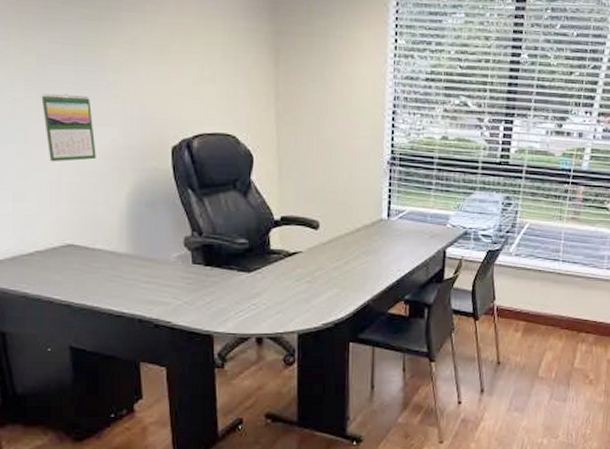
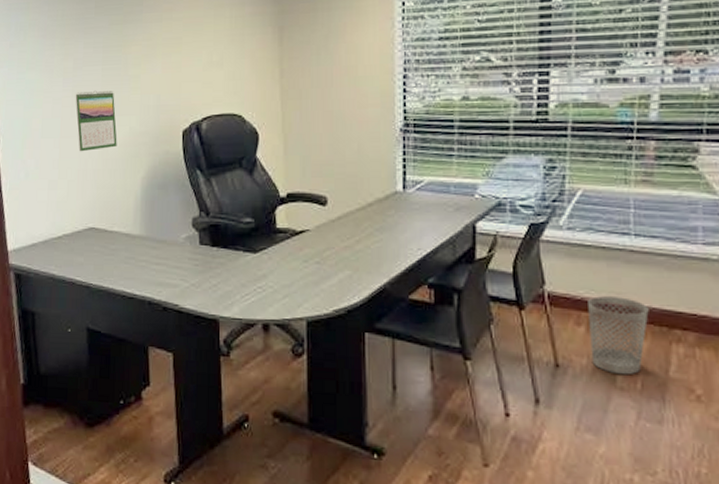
wastebasket: none [523,309,566,368] -> present [588,296,649,375]

